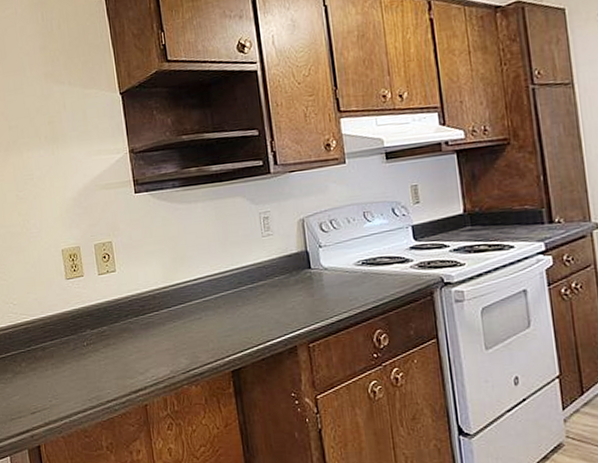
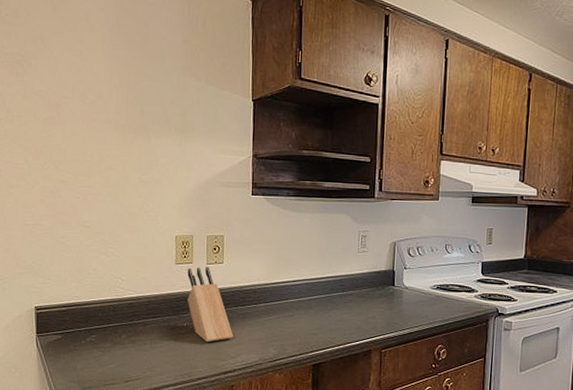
knife block: none [79,276,139,360] -> present [187,266,234,343]

